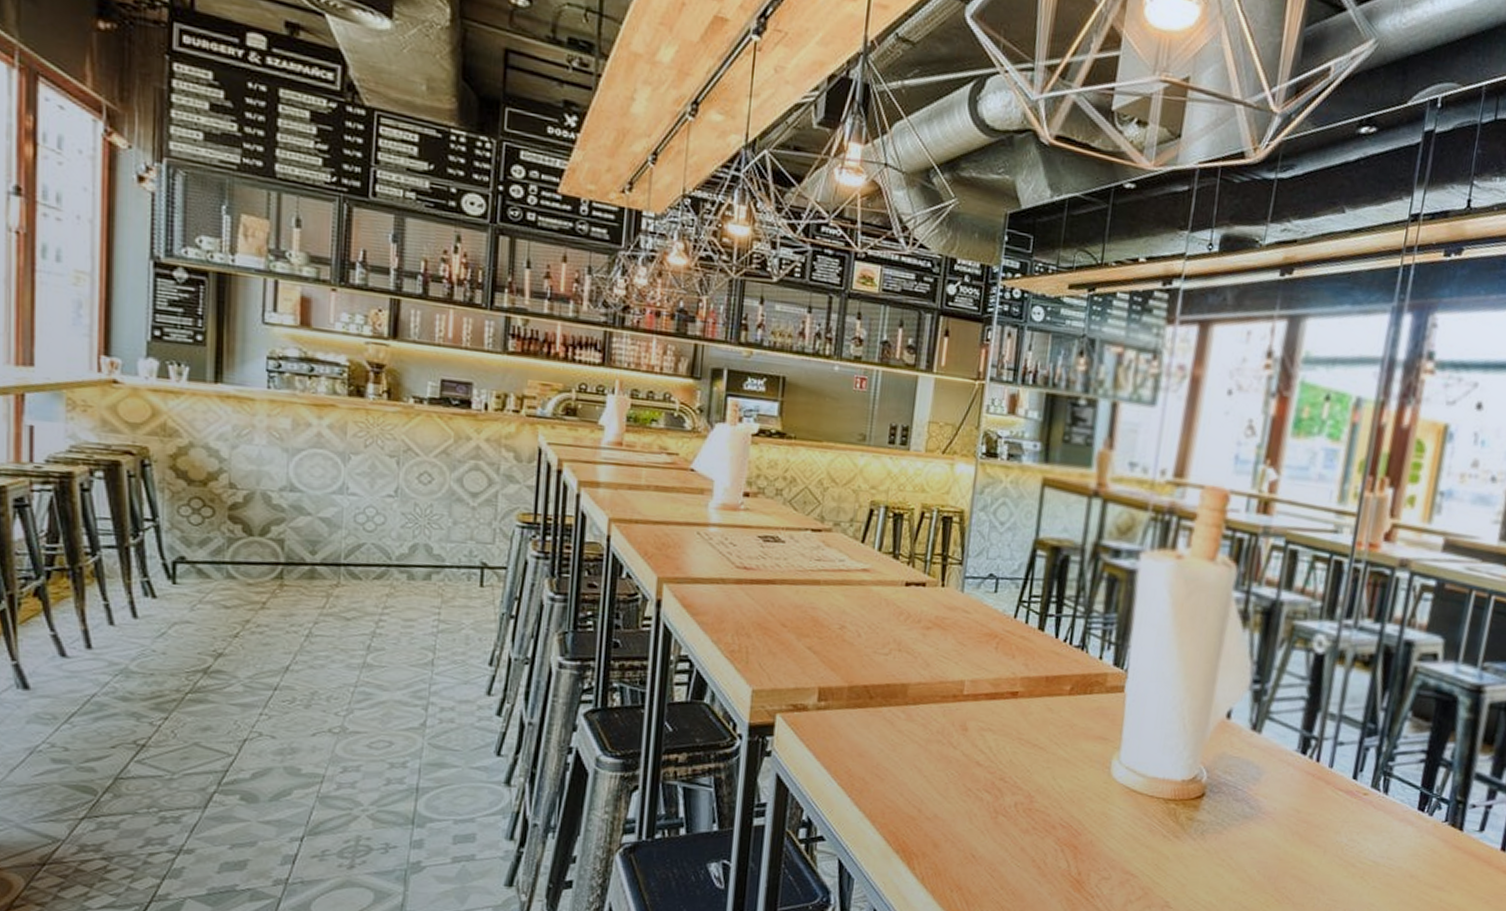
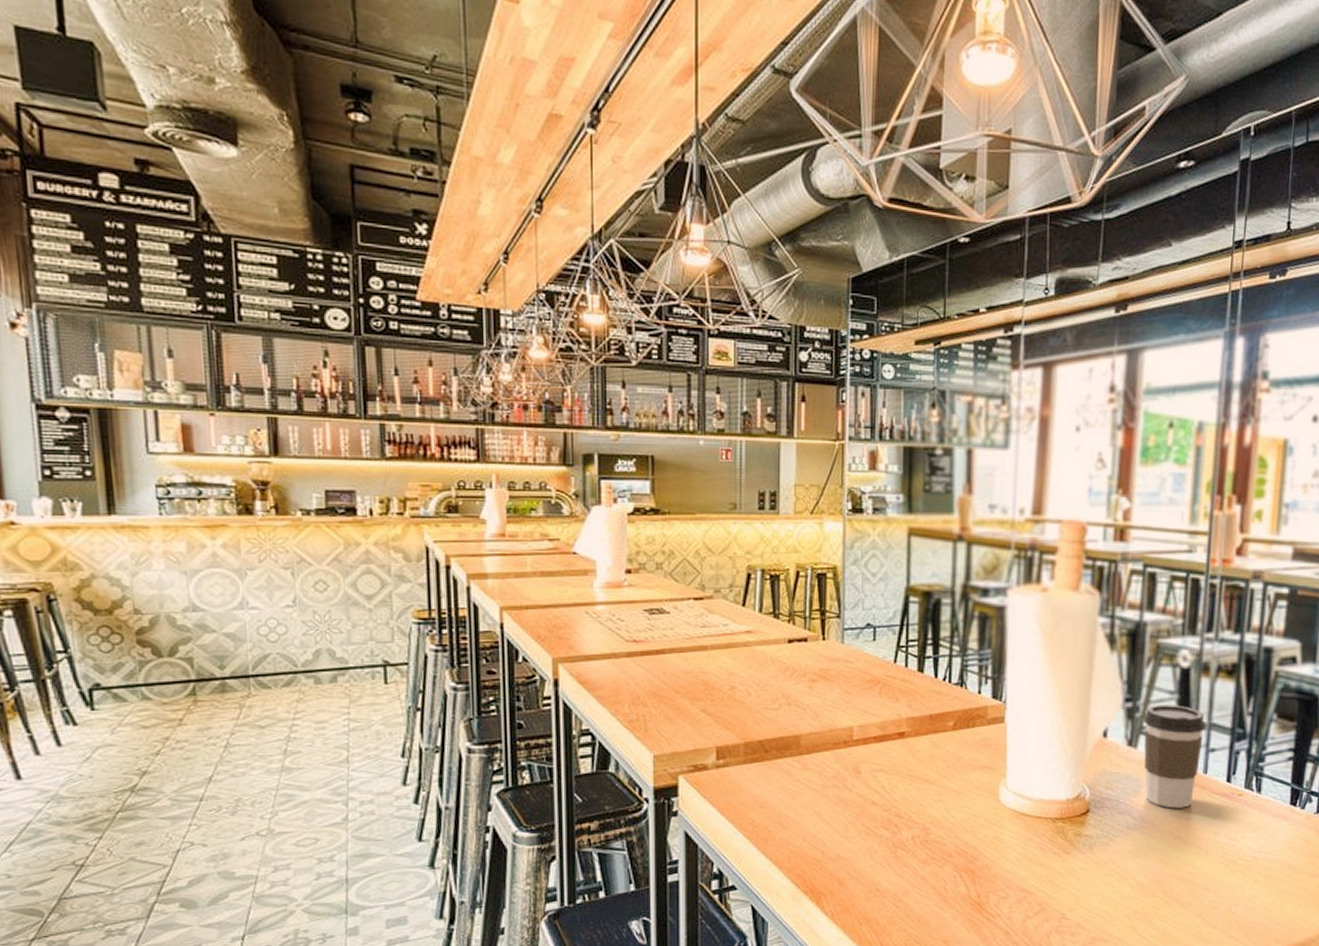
coffee cup: none [1265,689,1336,802] -> present [1144,705,1206,808]

